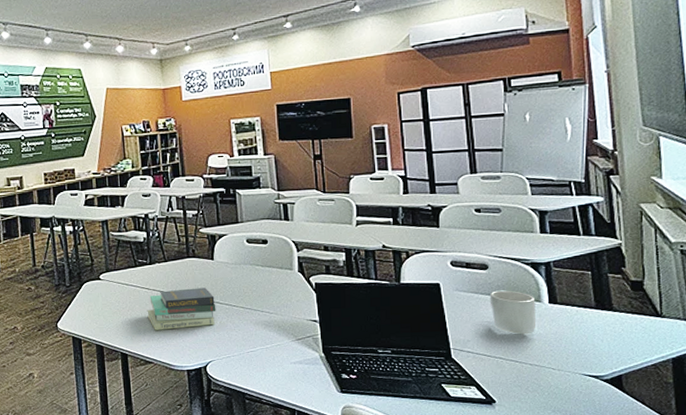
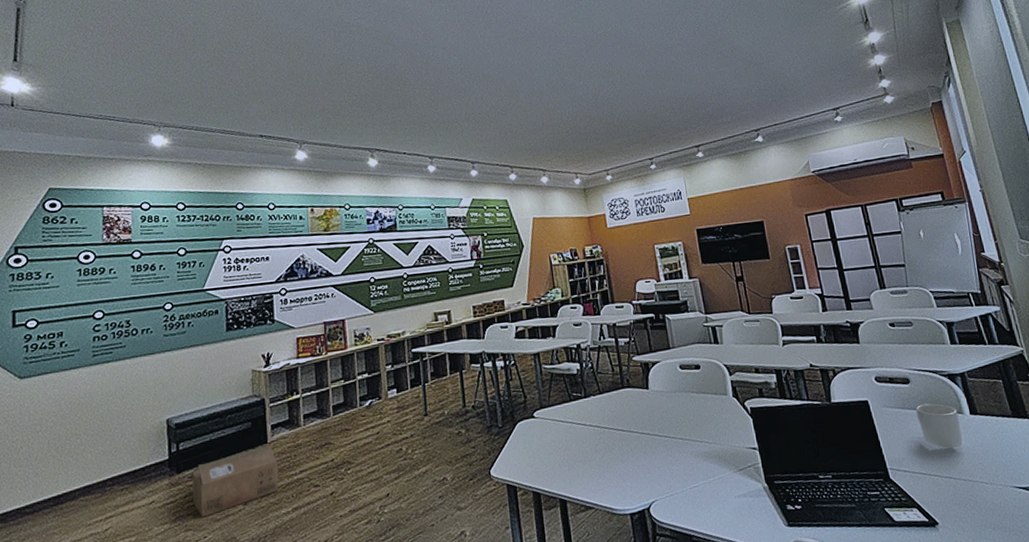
books: present [147,287,216,330] -> none [584,419,656,471]

